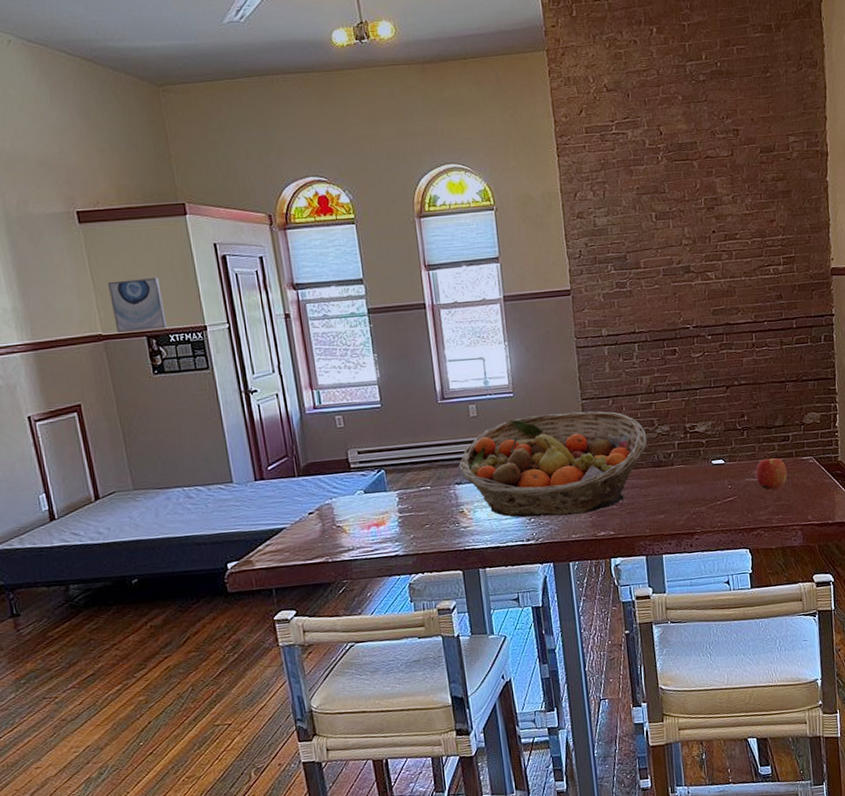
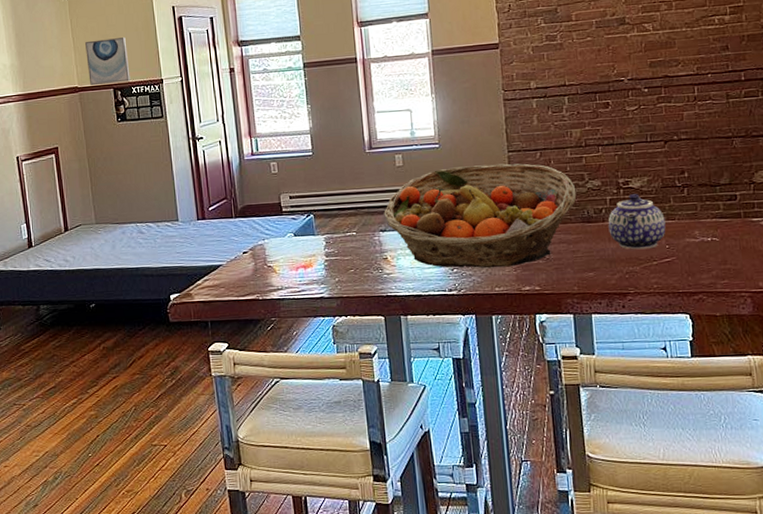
teapot: none [676,437,728,491] -> present [608,194,666,250]
fruit: present [755,458,788,490] -> none [697,218,735,252]

